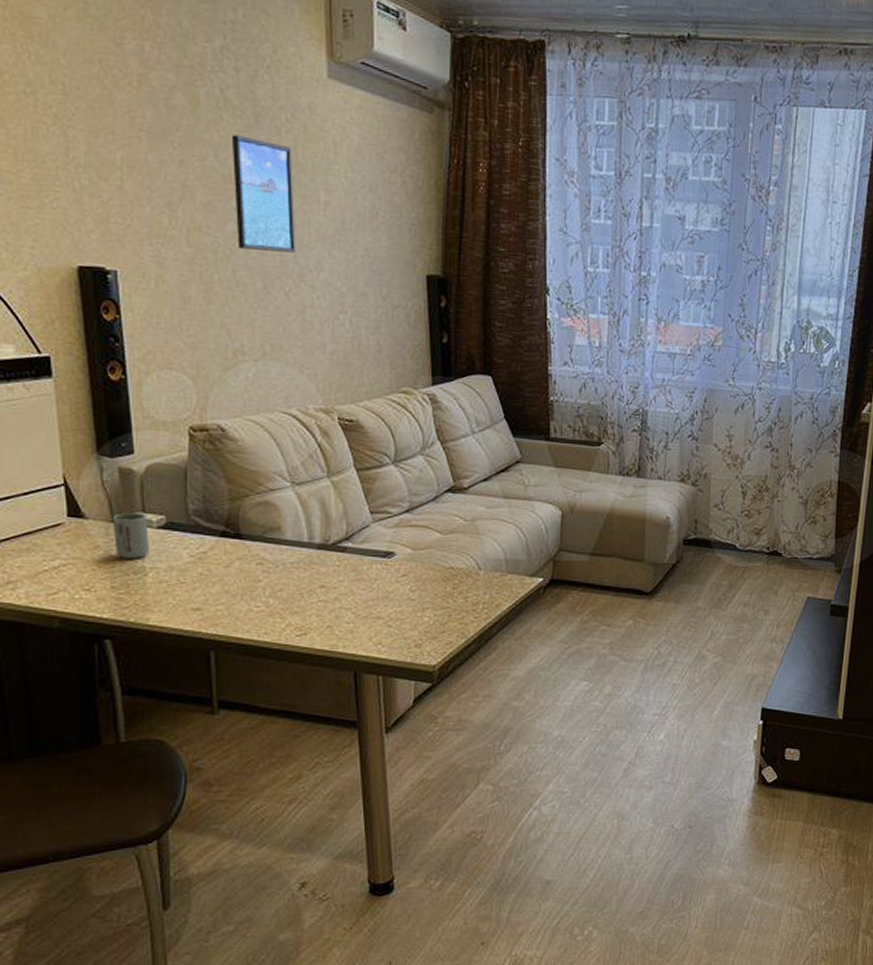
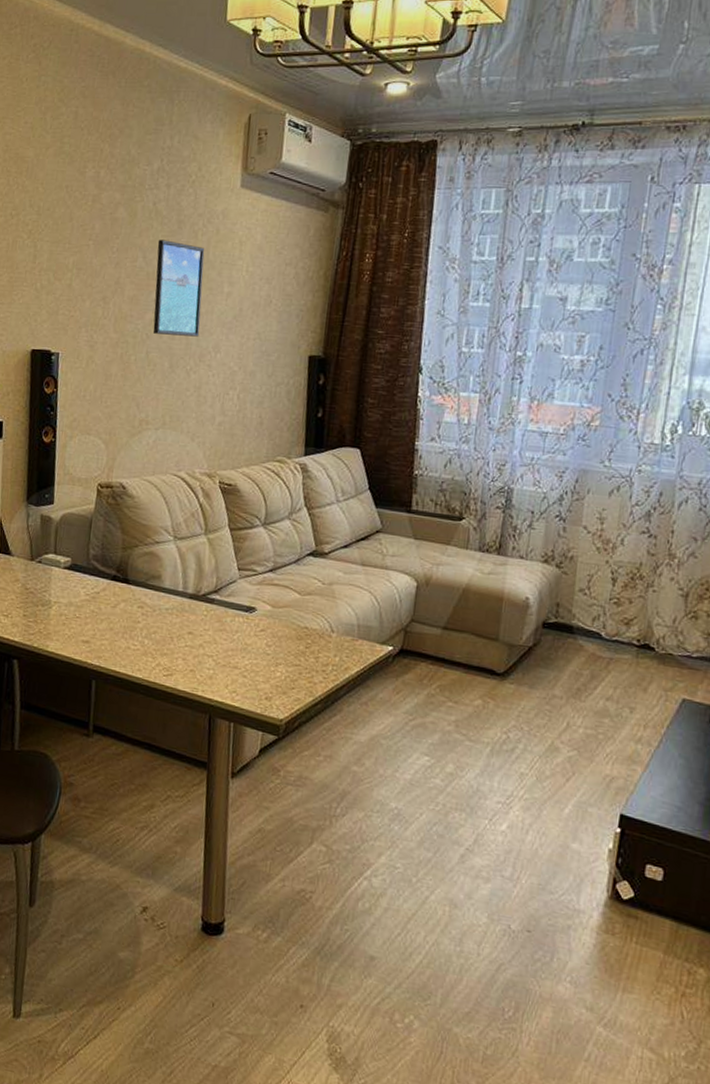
cup: present [112,512,149,559] -> none [30,552,58,594]

